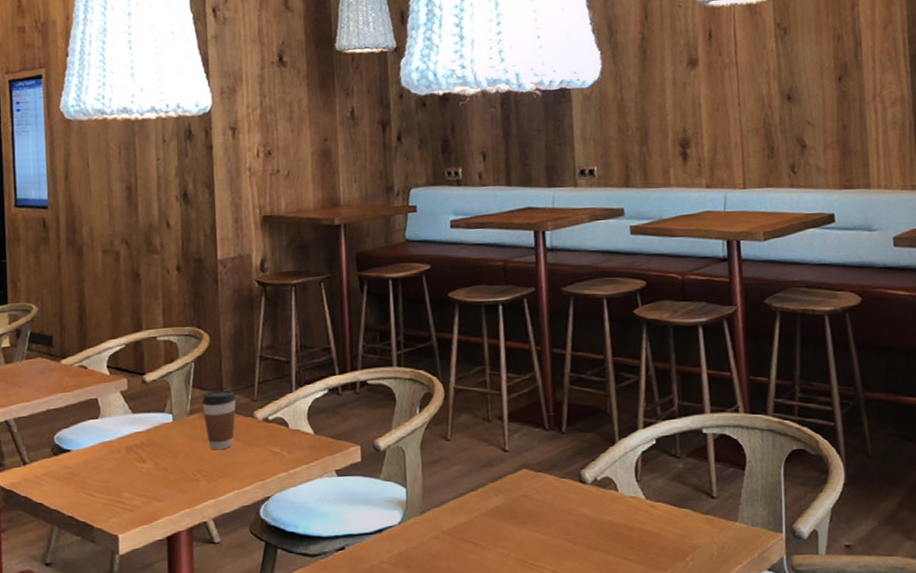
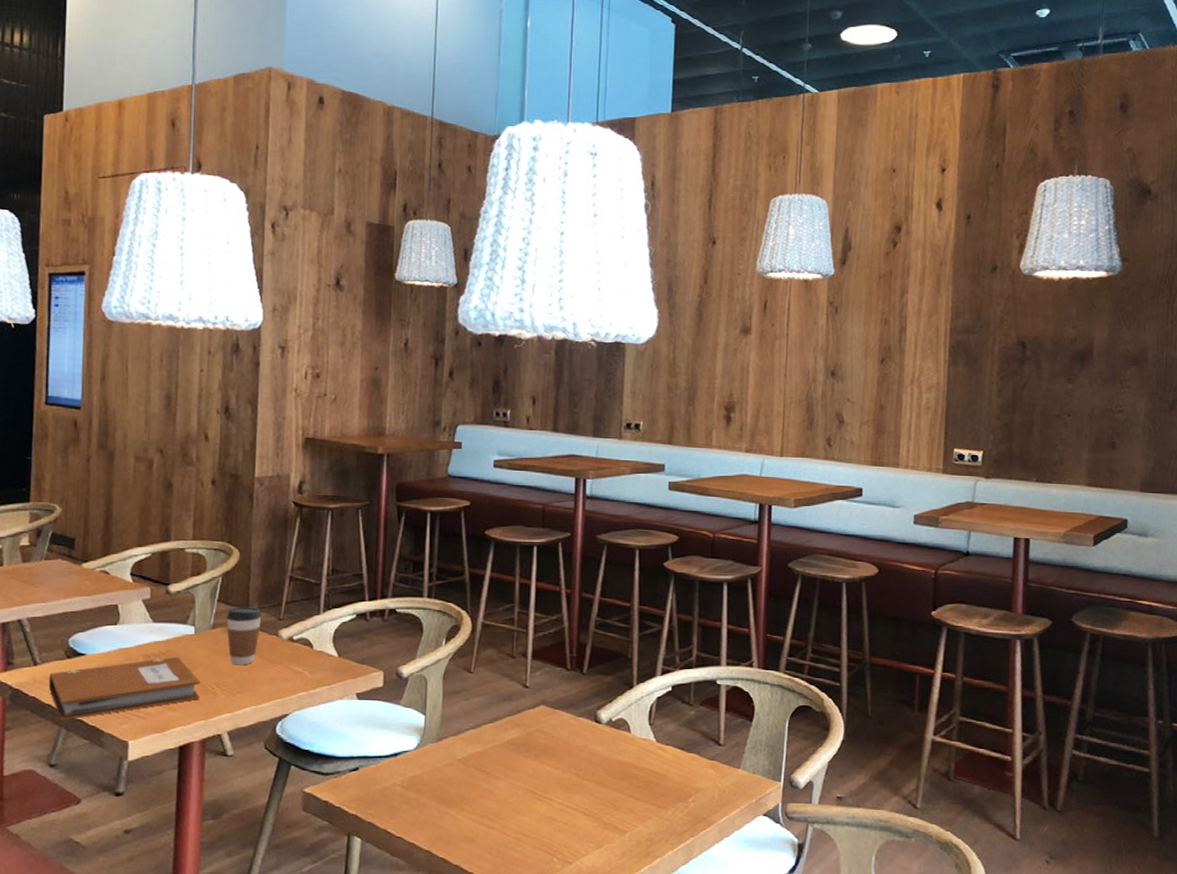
notebook: none [38,445,183,519] -> present [48,656,200,721]

